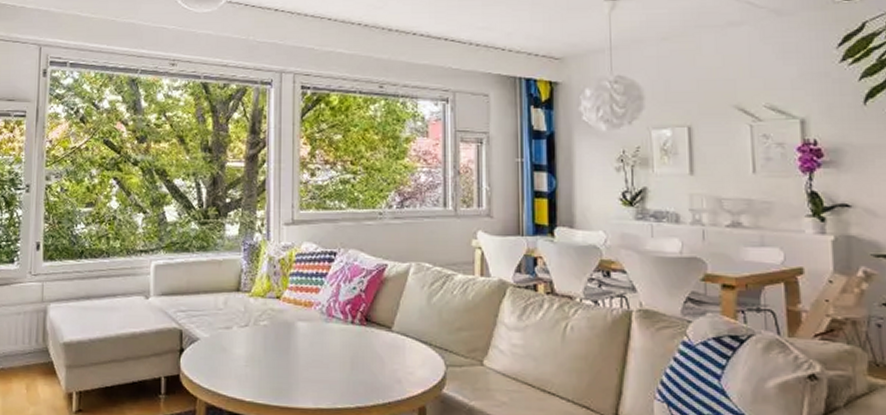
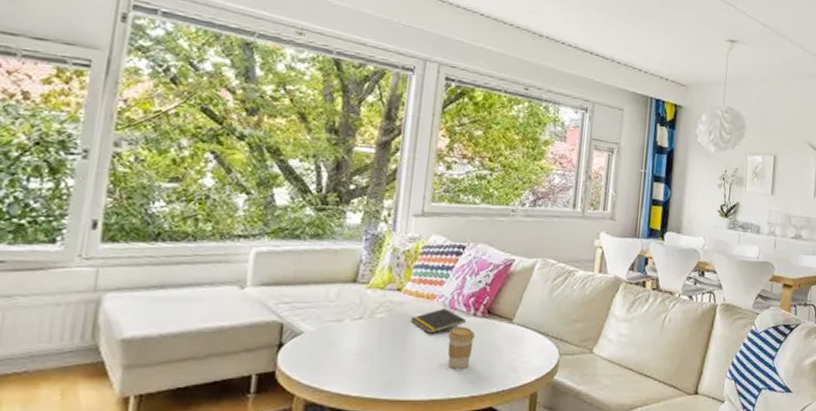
notepad: none [290,315,346,342] -> present [409,308,467,334]
coffee cup: none [328,335,356,378] -> present [447,327,476,368]

